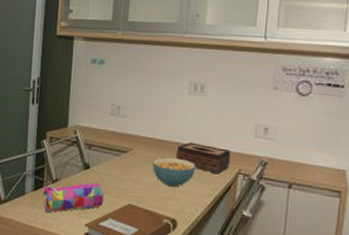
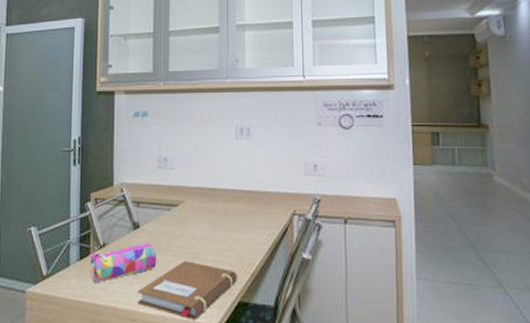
cereal bowl: present [152,157,196,187] -> none [205,205,250,237]
tissue box: present [175,142,231,175] -> none [228,187,284,218]

